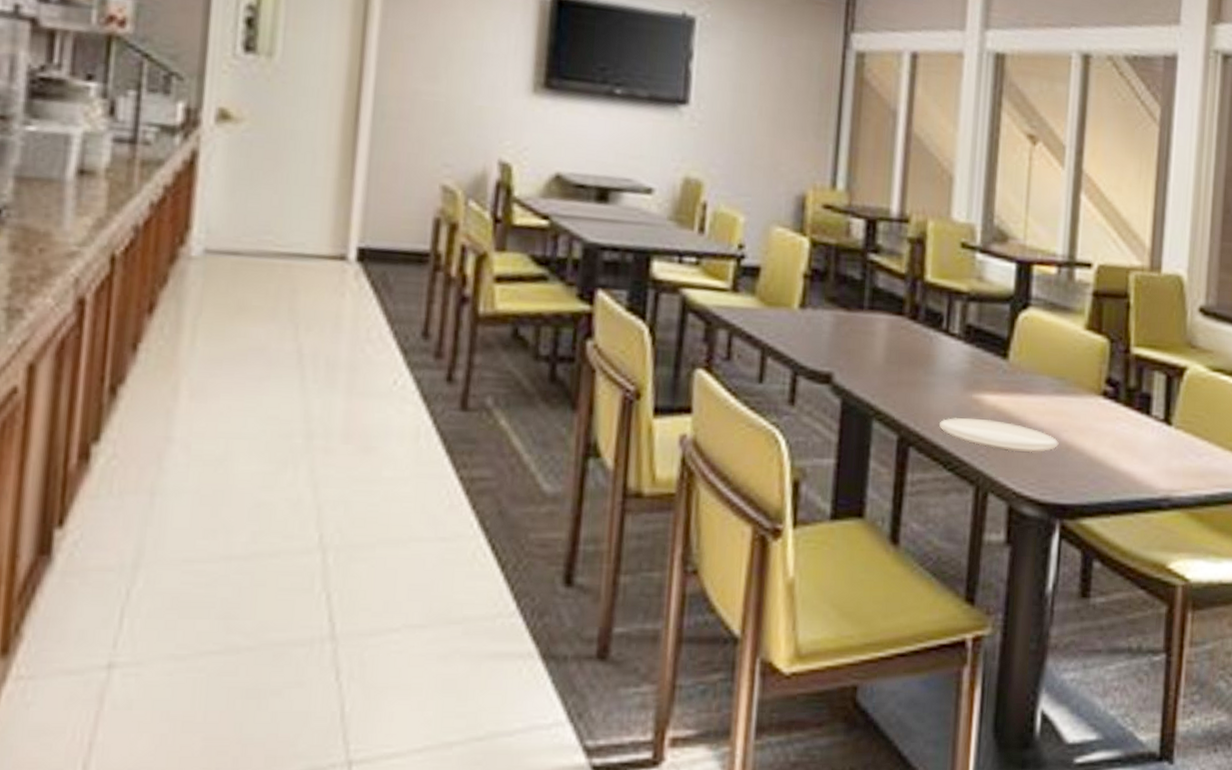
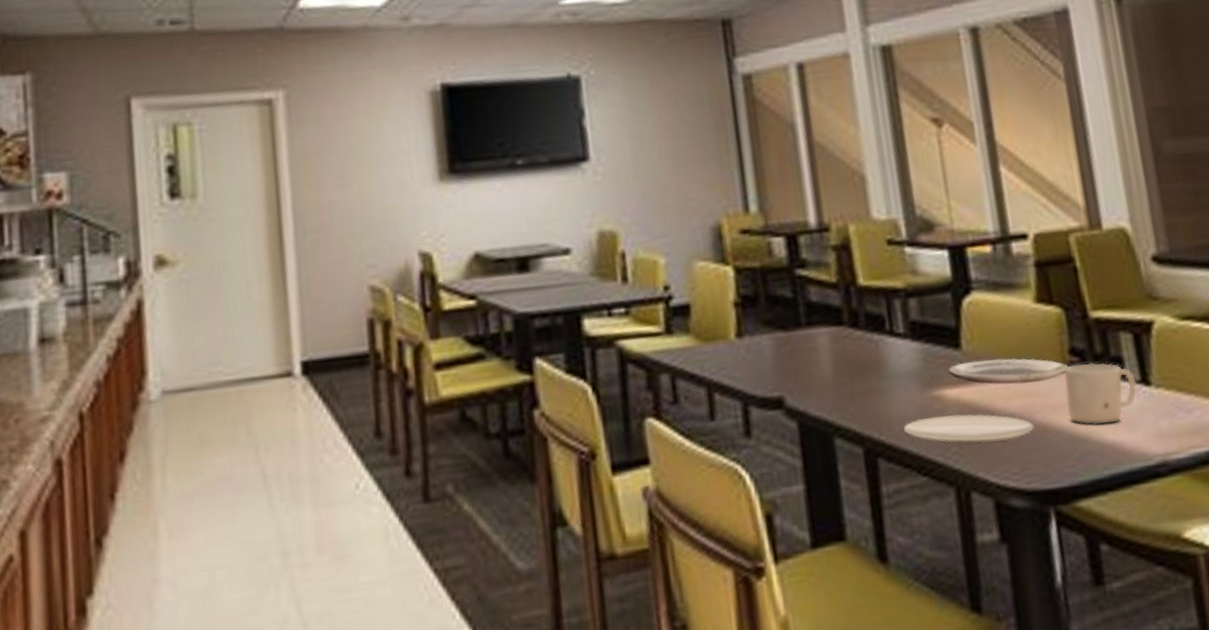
plate: none [992,372,1102,404] -> present [948,358,1069,385]
mug: none [1091,393,1159,454] -> present [1064,362,1138,426]

